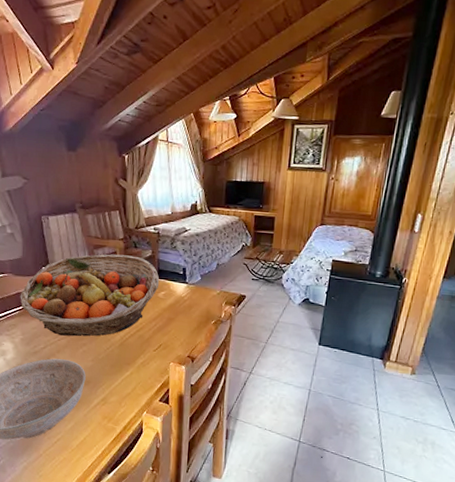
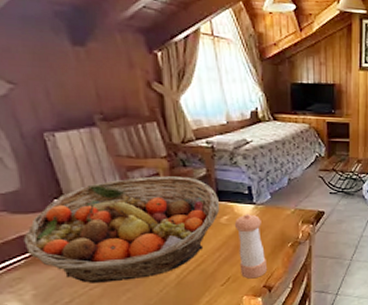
pepper shaker: none [169,291,193,349] -> present [234,214,268,279]

